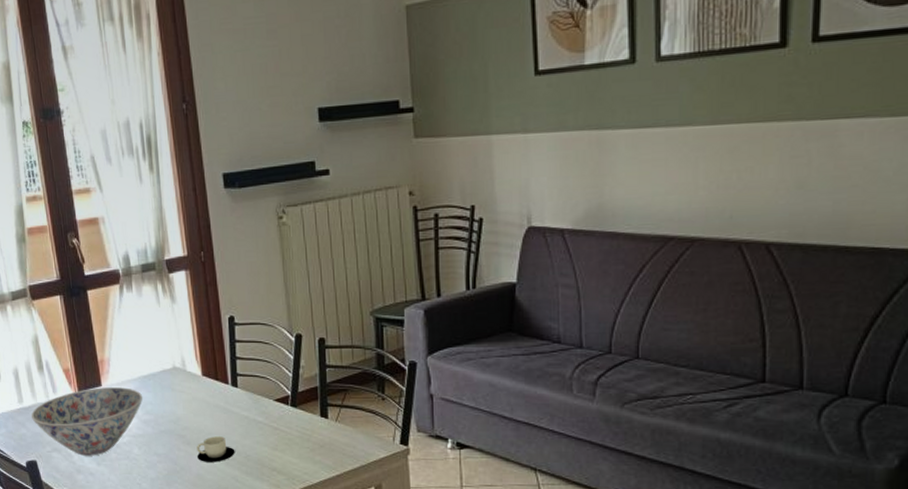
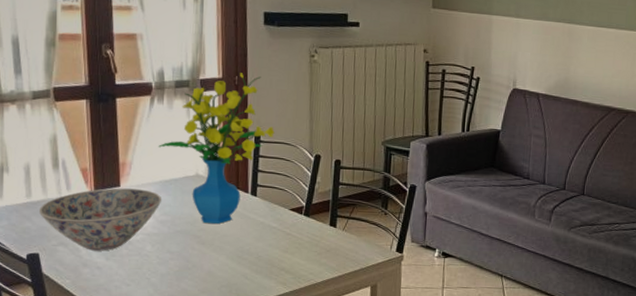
bouquet: none [132,247,249,420] -> present [158,73,275,224]
cup: present [197,436,235,462] -> none [210,238,248,261]

